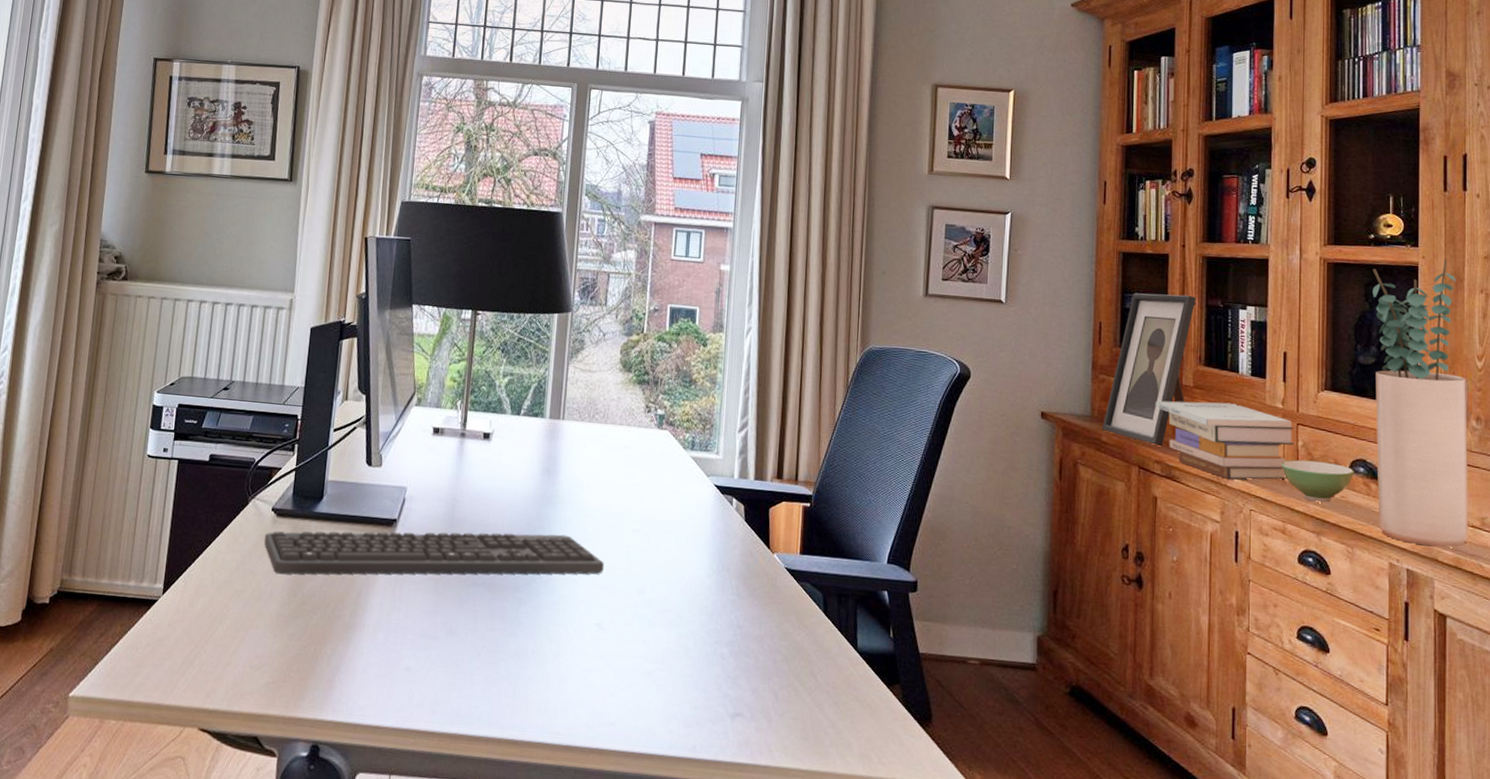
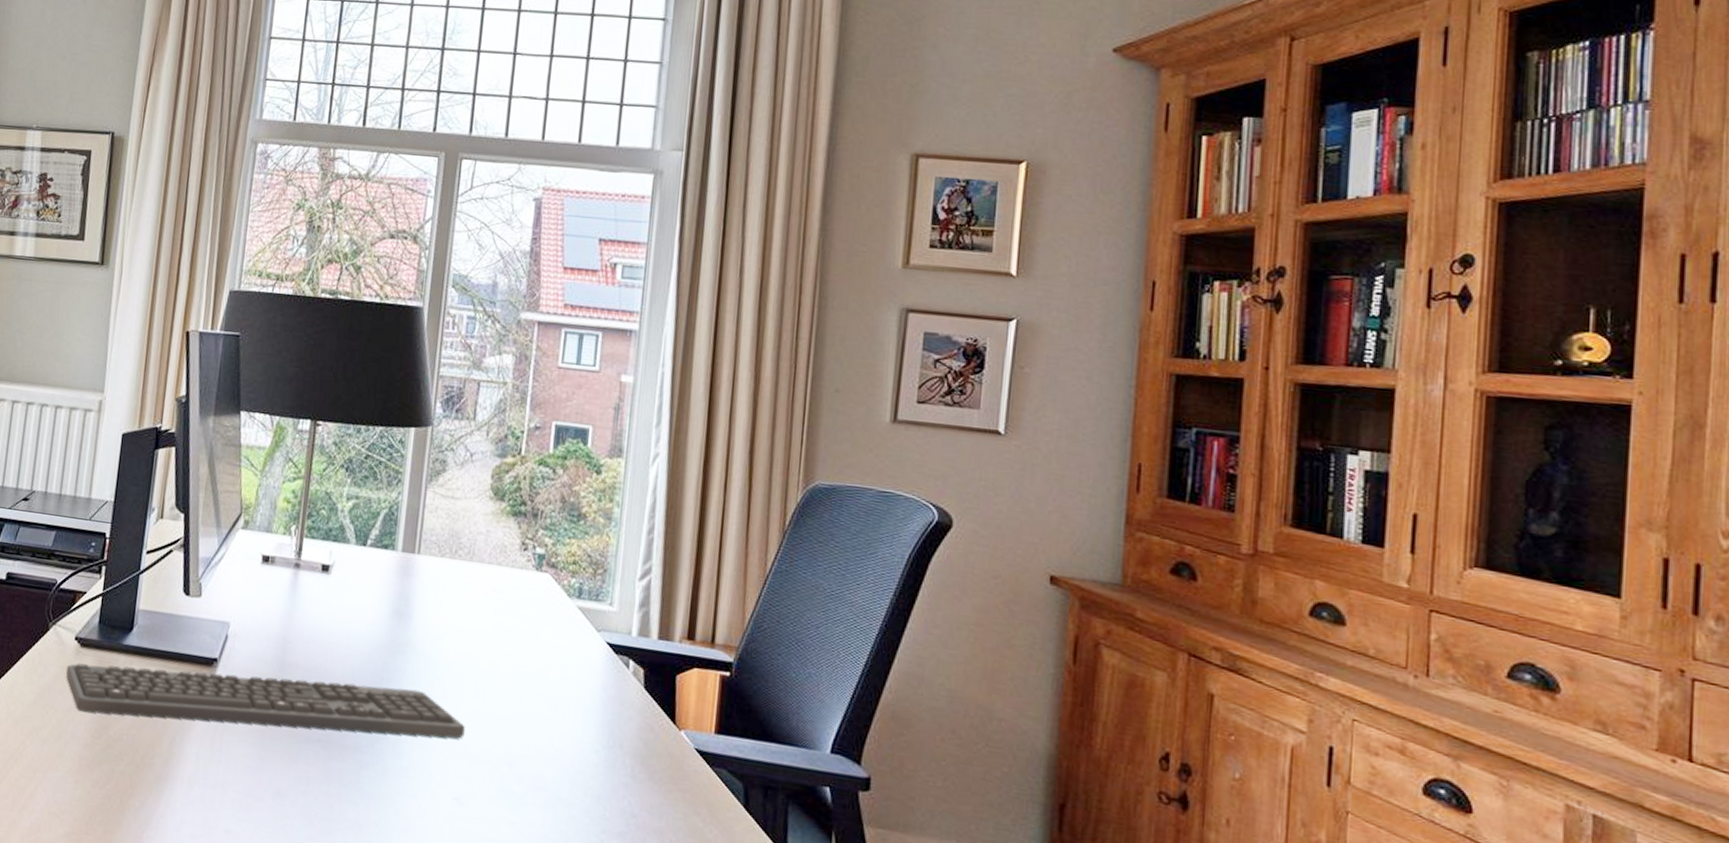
picture frame: present [1102,293,1197,447] -> none [1137,427,1284,630]
books: present [1155,401,1295,480] -> none [1216,570,1425,683]
bowl: present [1281,459,1355,503] -> none [1402,657,1517,718]
vase: present [1372,259,1468,548] -> none [1551,396,1702,791]

